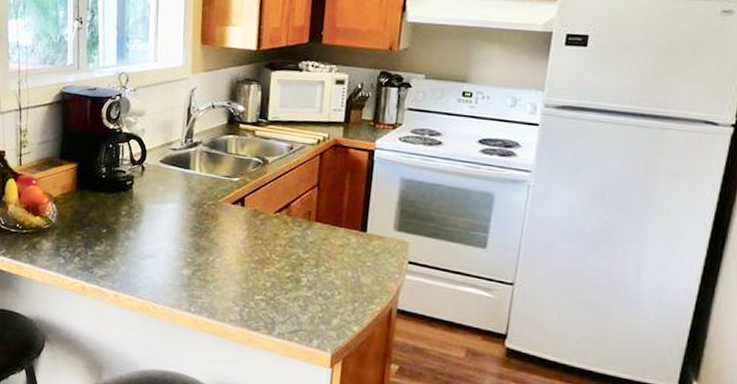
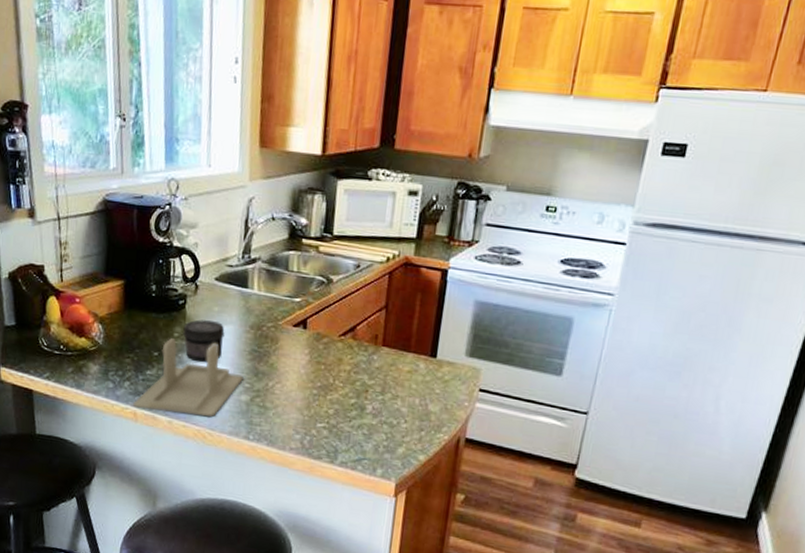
napkin holder: none [82,216,186,291] -> present [133,338,243,417]
jar: none [130,199,169,238] -> present [183,319,225,362]

